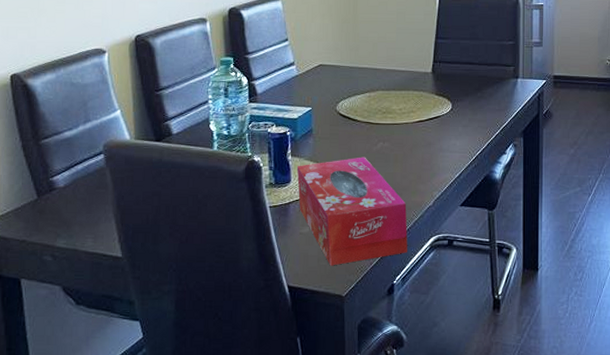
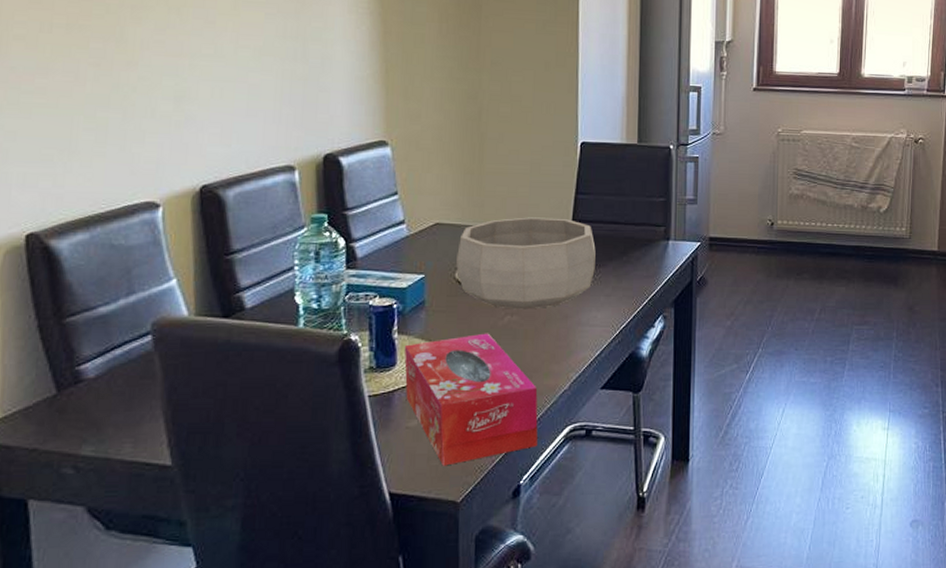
decorative bowl: none [337,59,454,138] -> present [456,217,596,310]

